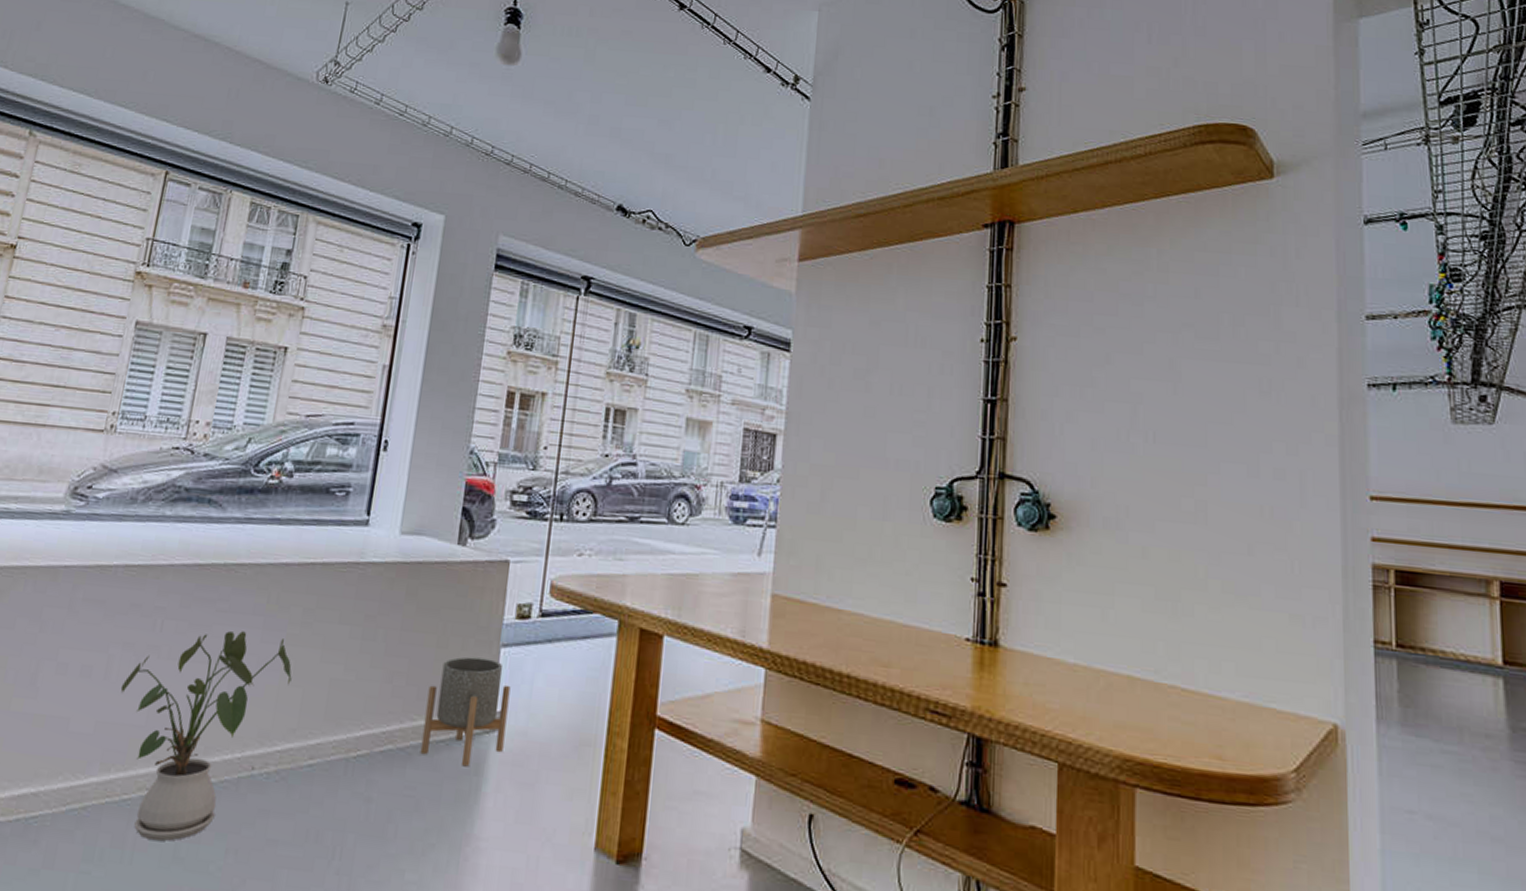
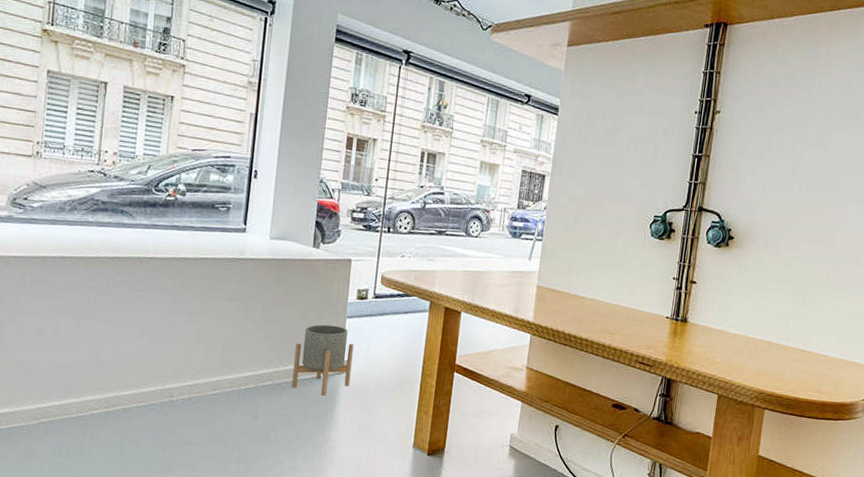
house plant: present [120,631,292,842] -> none [68,305,196,443]

